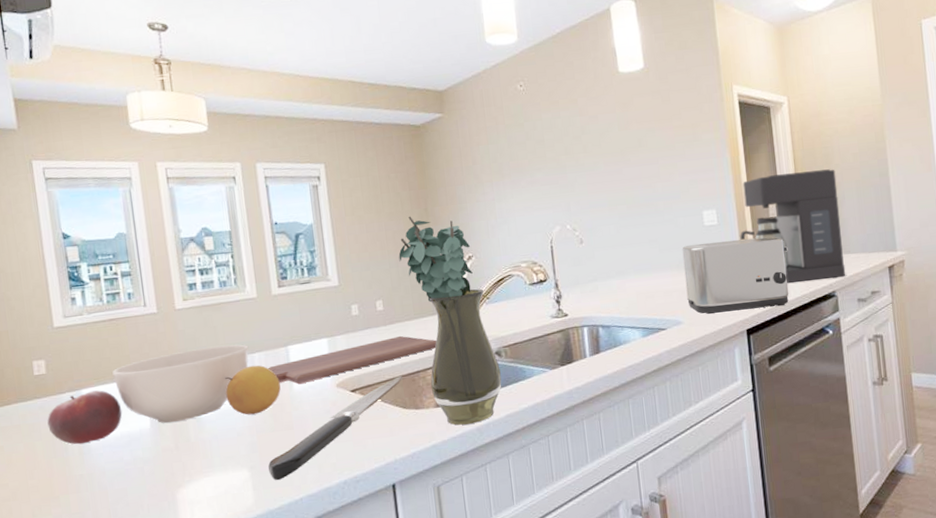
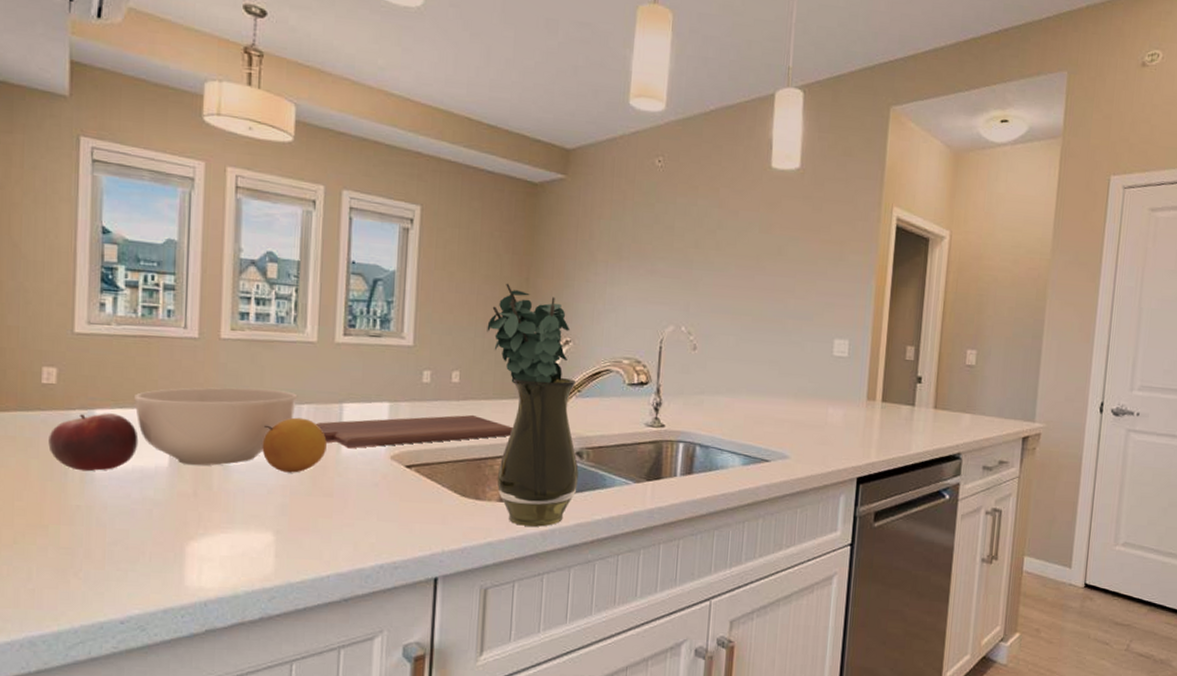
kitchen knife: present [268,376,402,481] -> none [297,460,467,552]
toaster: present [682,237,789,315] -> none [799,373,918,460]
coffee maker: present [740,169,846,284] -> none [869,313,986,440]

